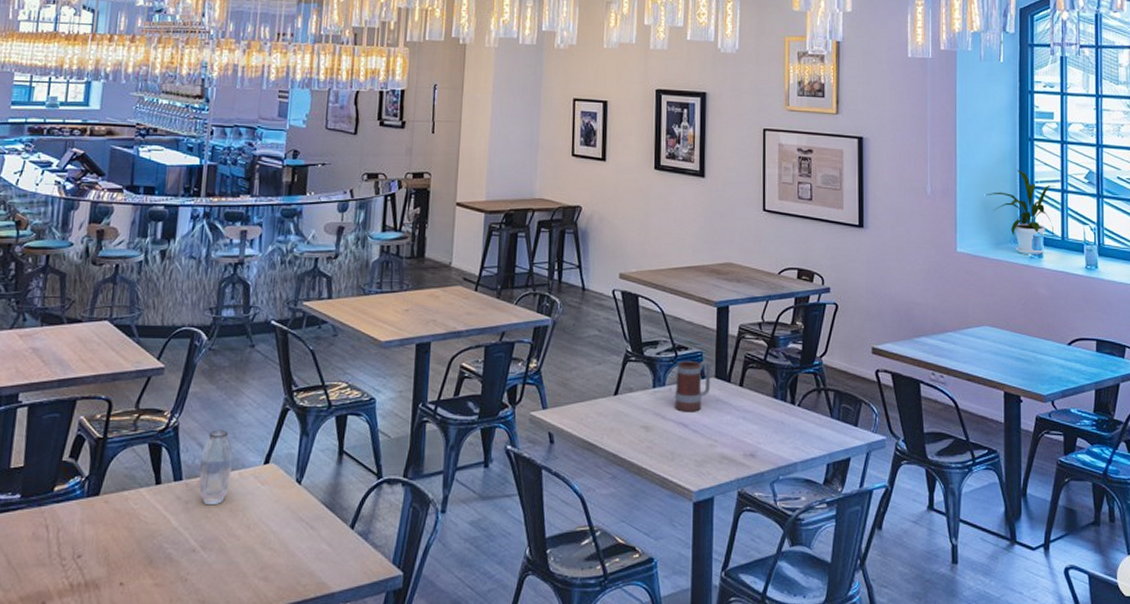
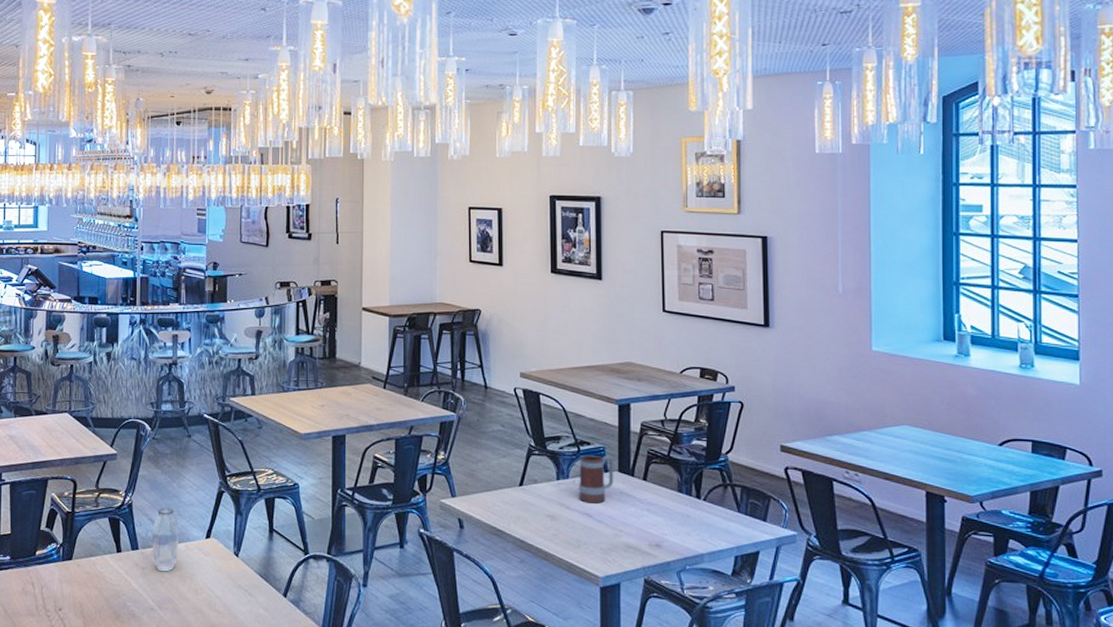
house plant: present [985,169,1055,256] -> none [904,265,984,354]

